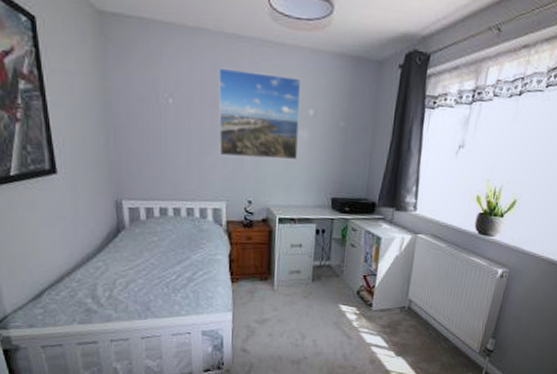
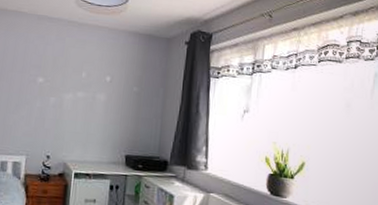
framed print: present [218,67,302,161] -> none [24,41,101,120]

